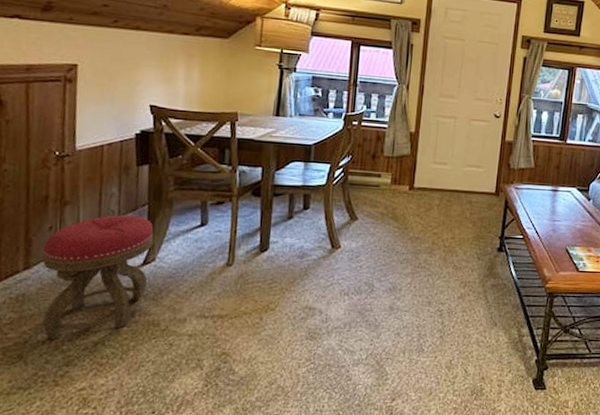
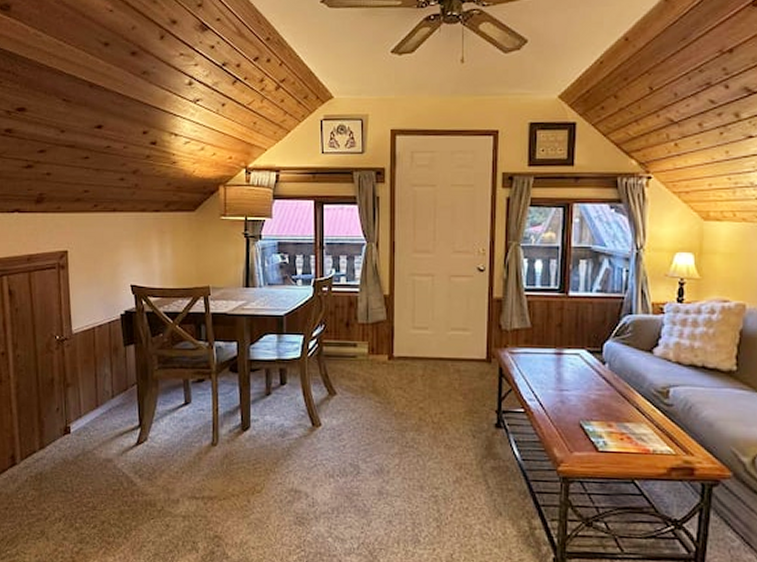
stool: present [42,215,154,341] -> none [54,395,144,518]

